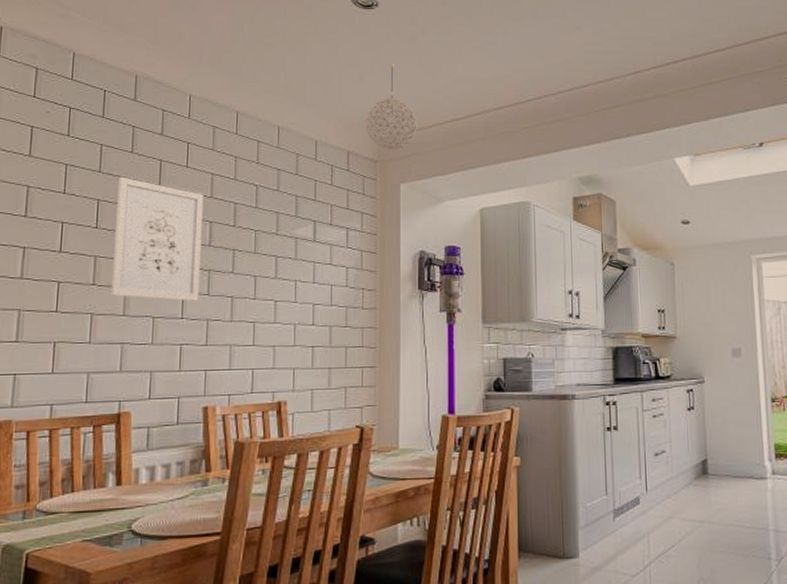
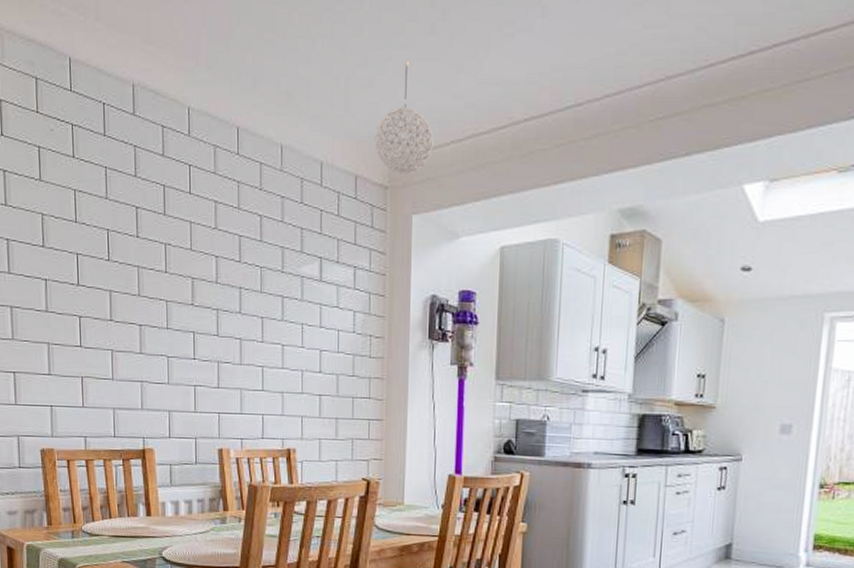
wall art: present [111,176,203,301] -> none [125,204,209,342]

